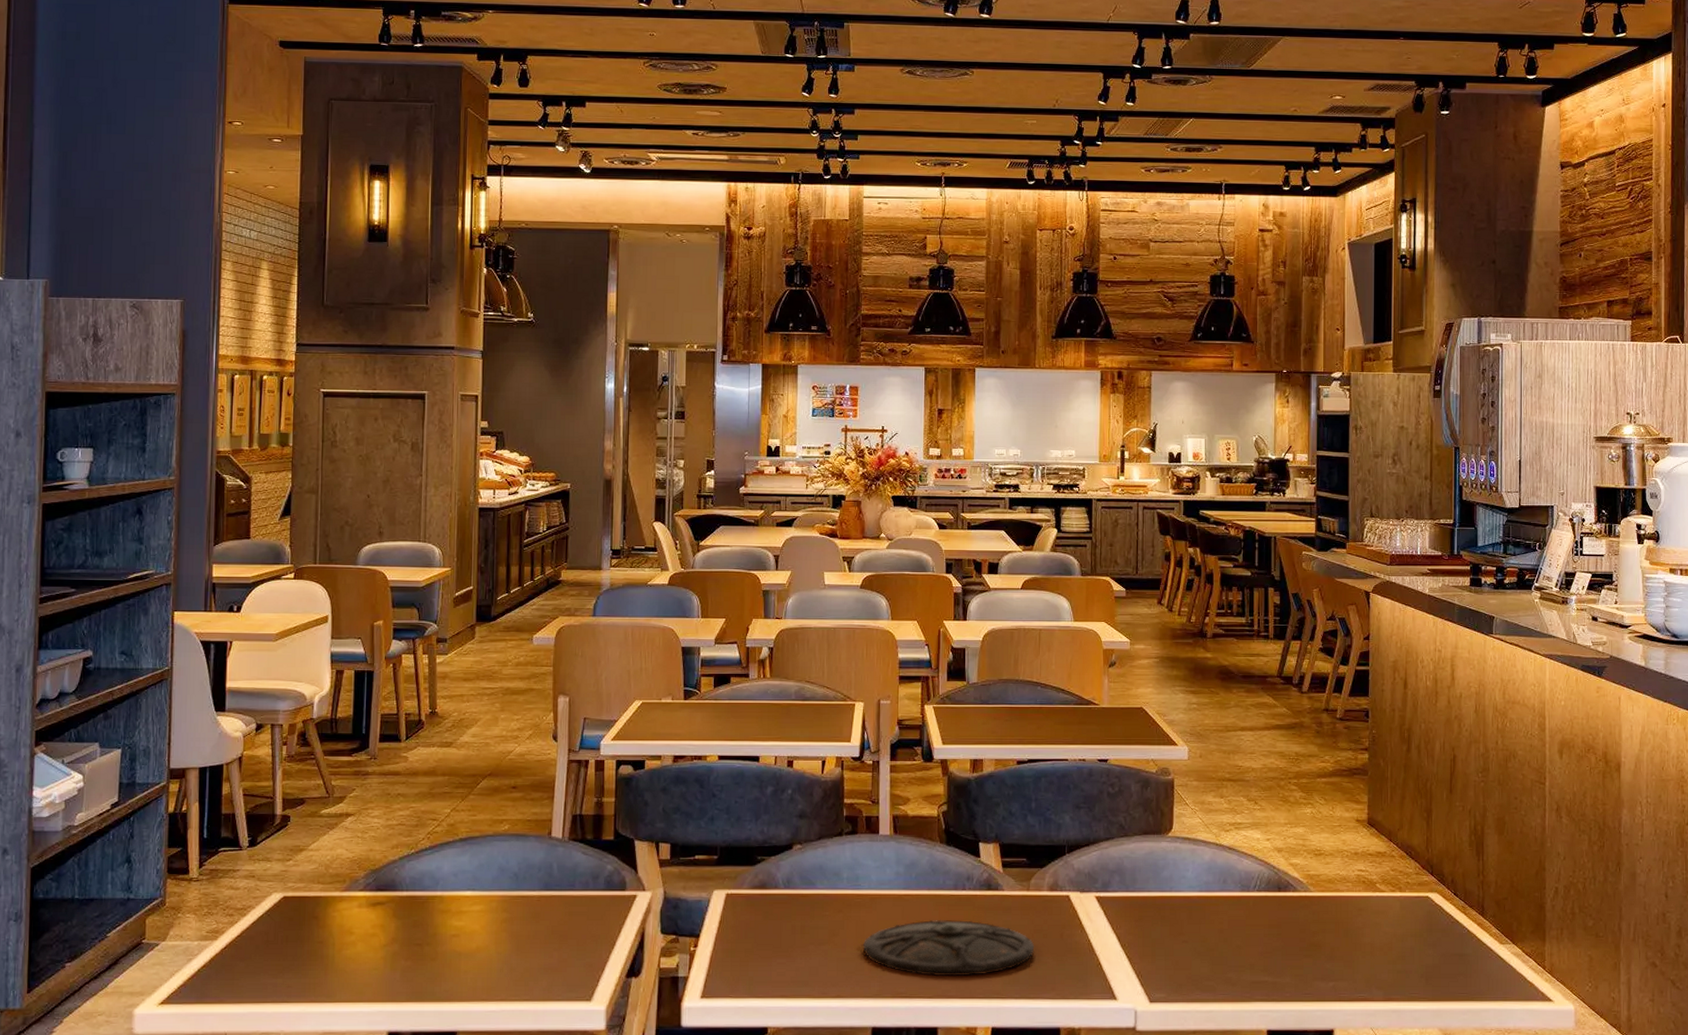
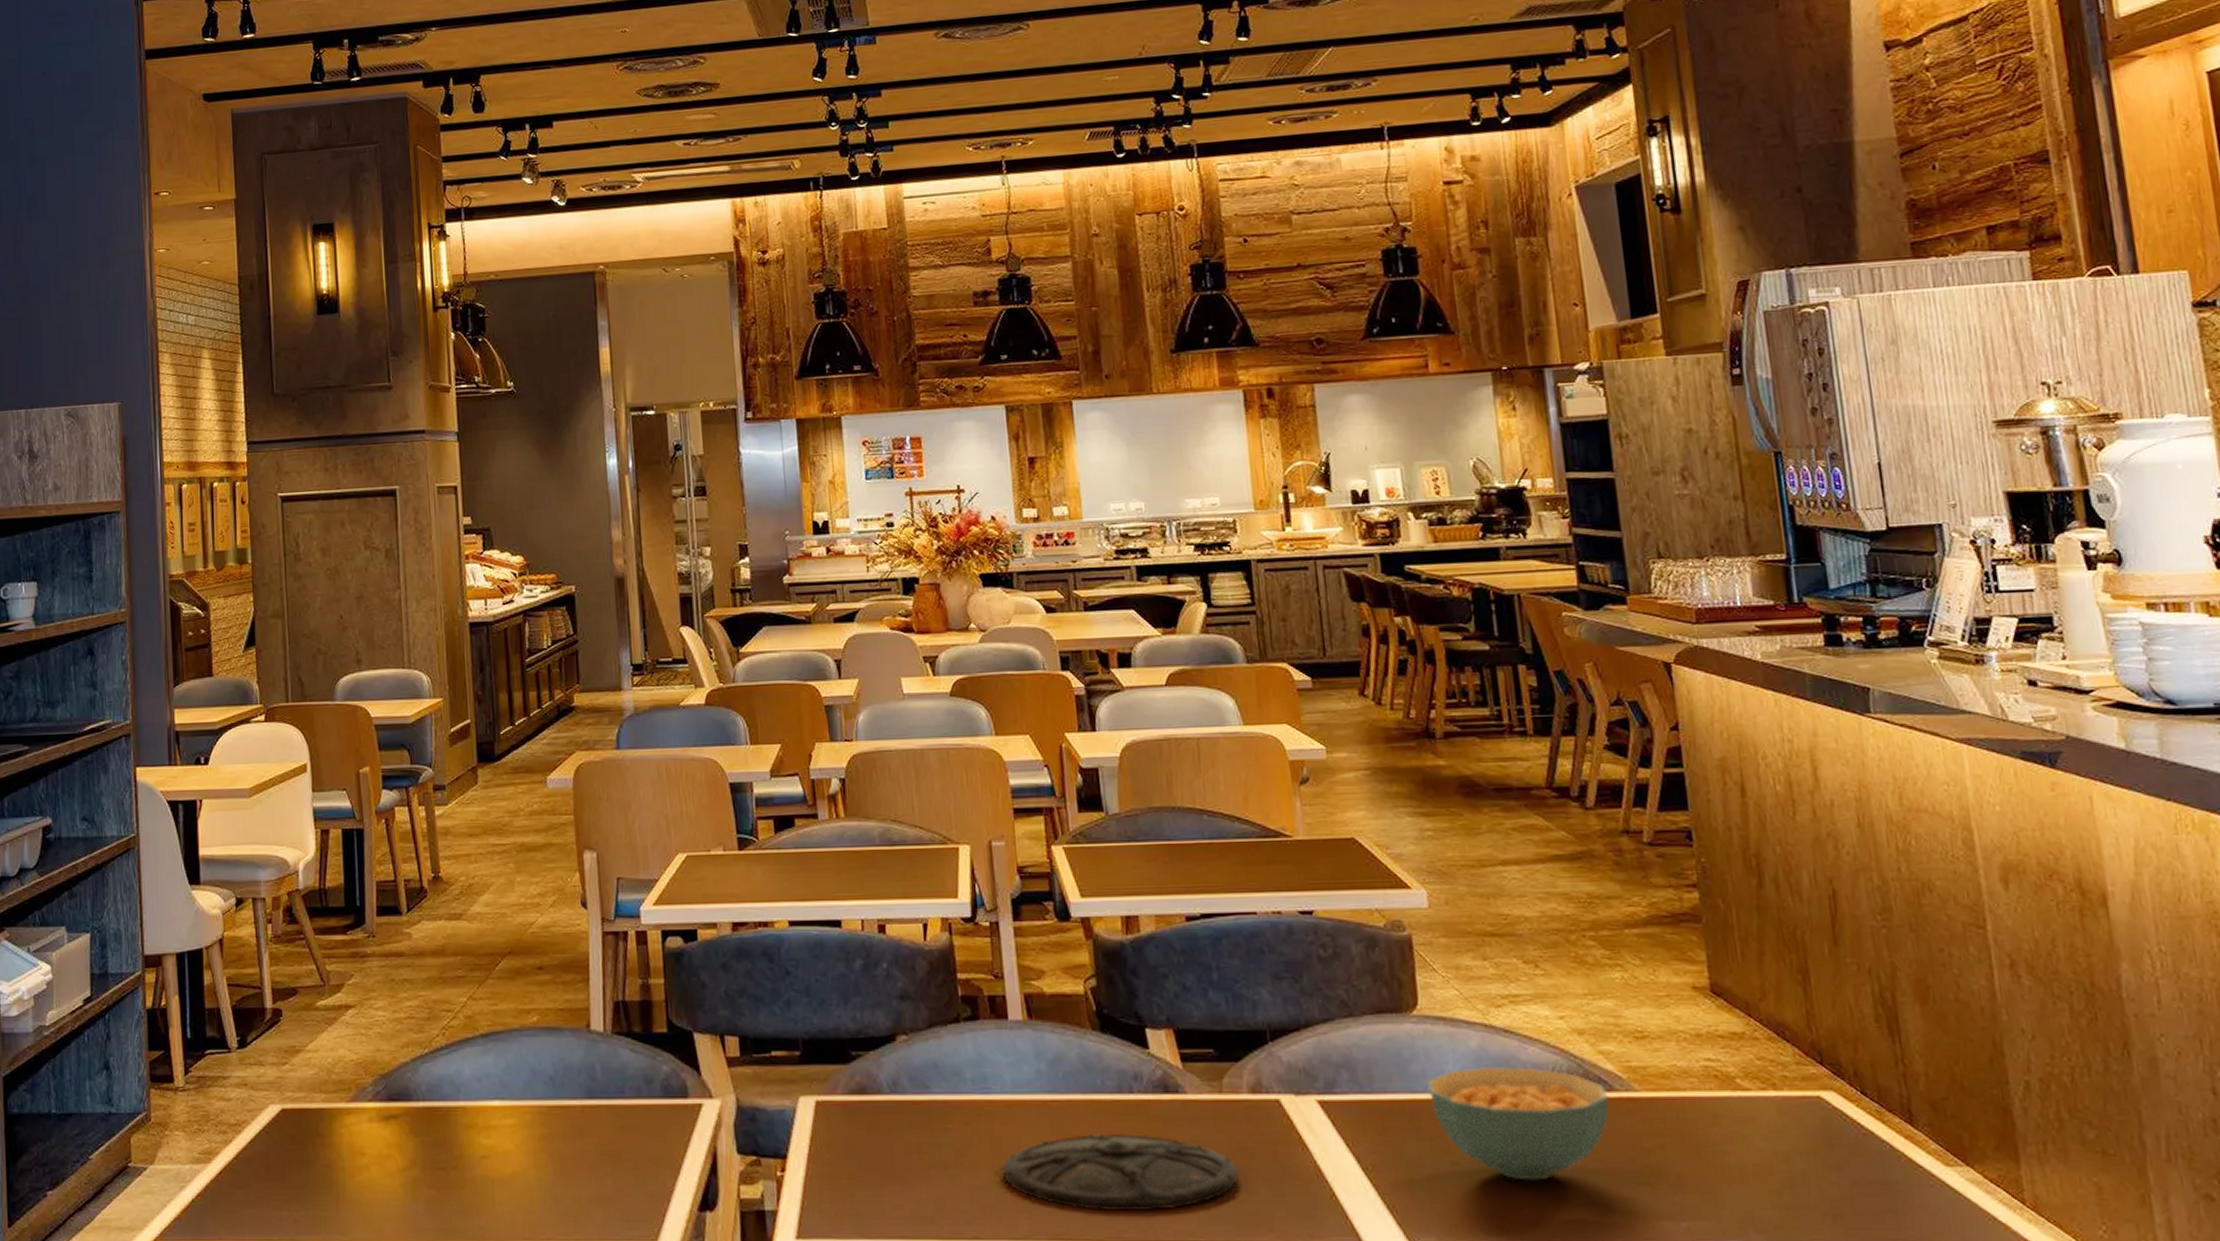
cereal bowl: none [1172,873,1293,954] -> present [1427,1066,1610,1181]

